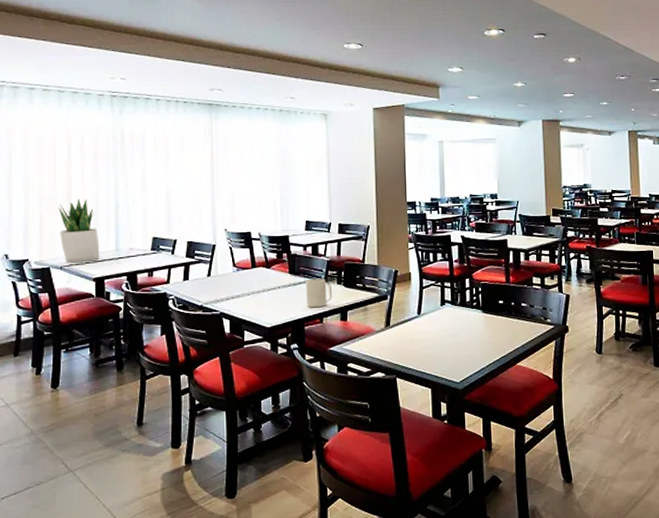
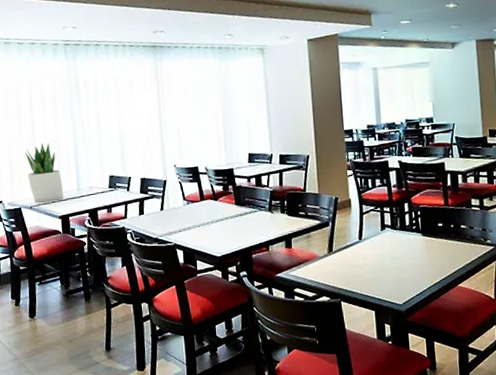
mug: present [305,278,332,308] -> none [250,208,276,237]

